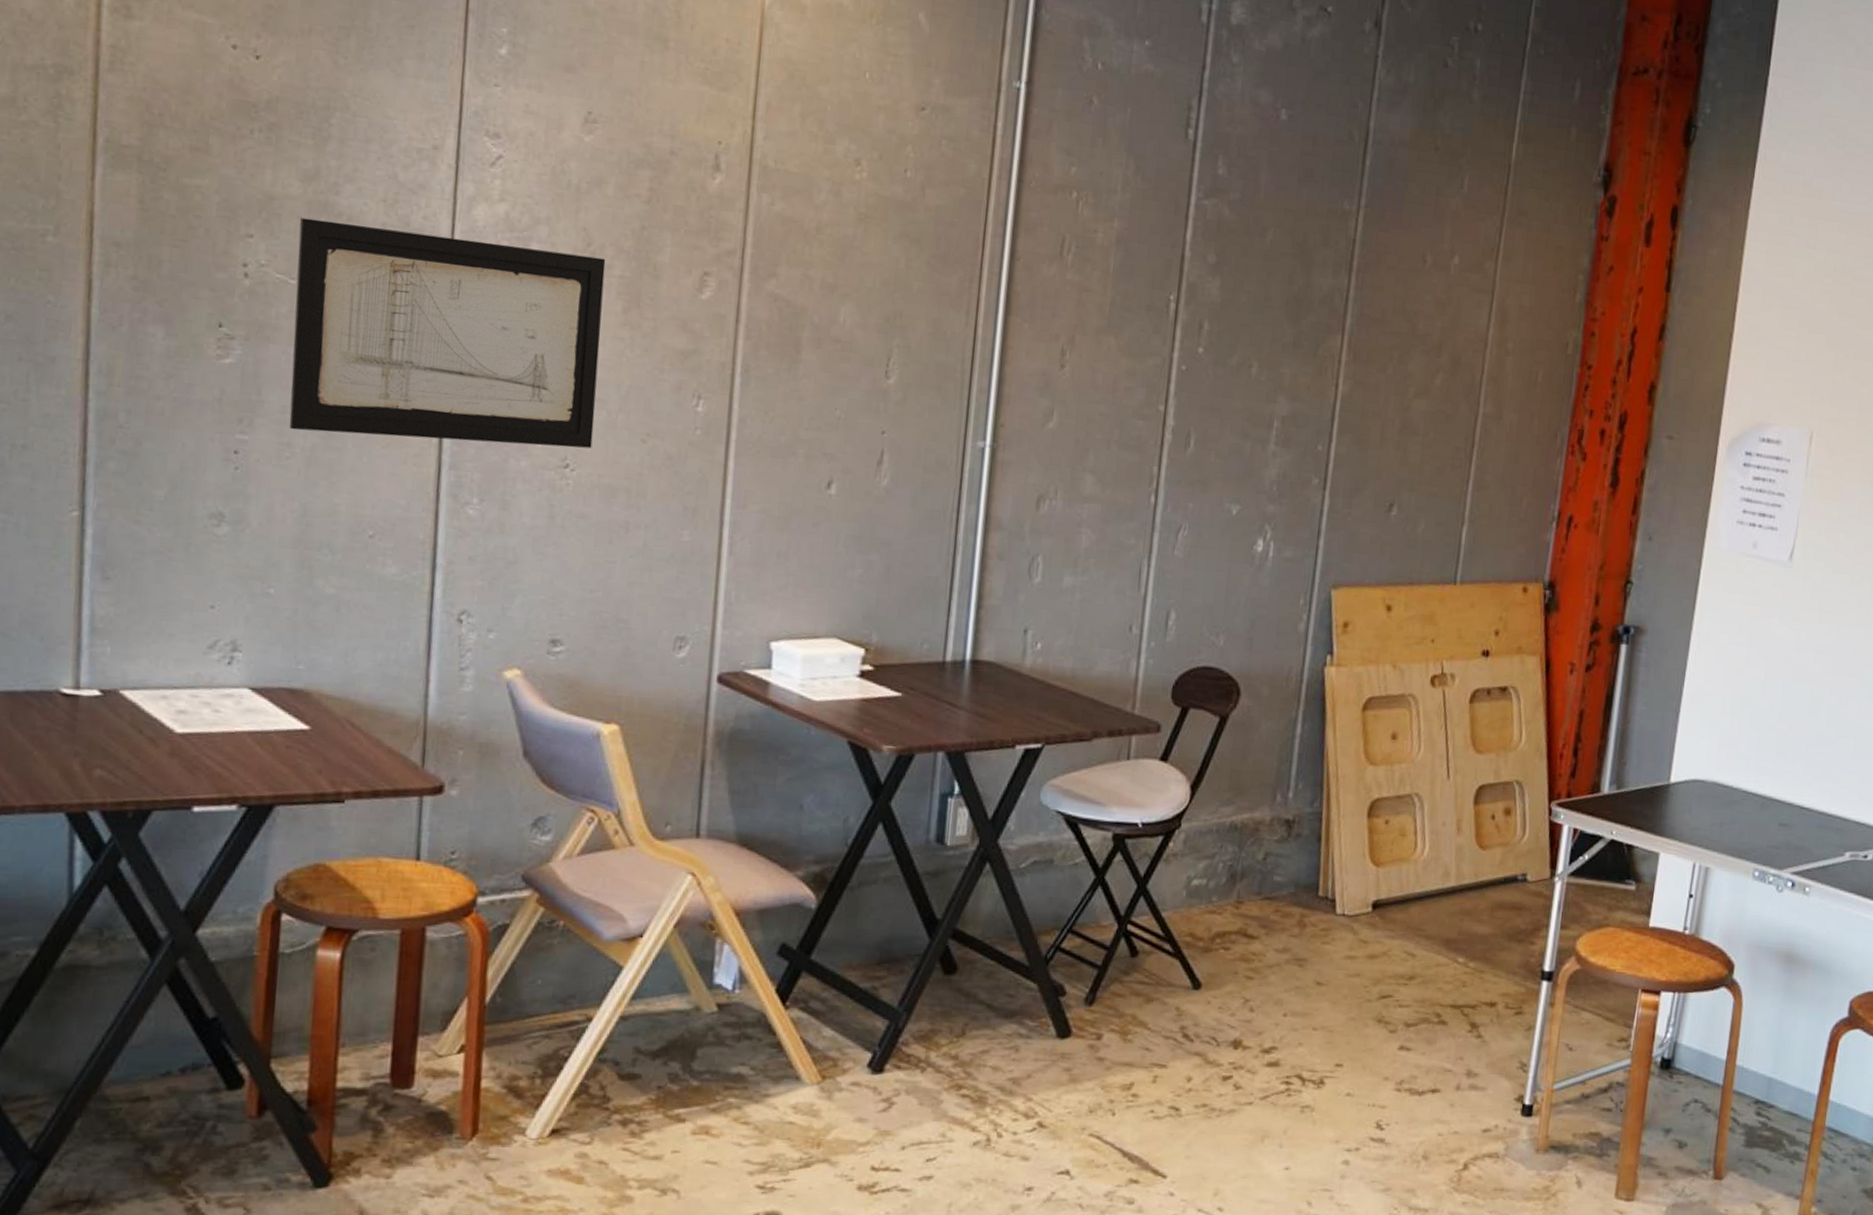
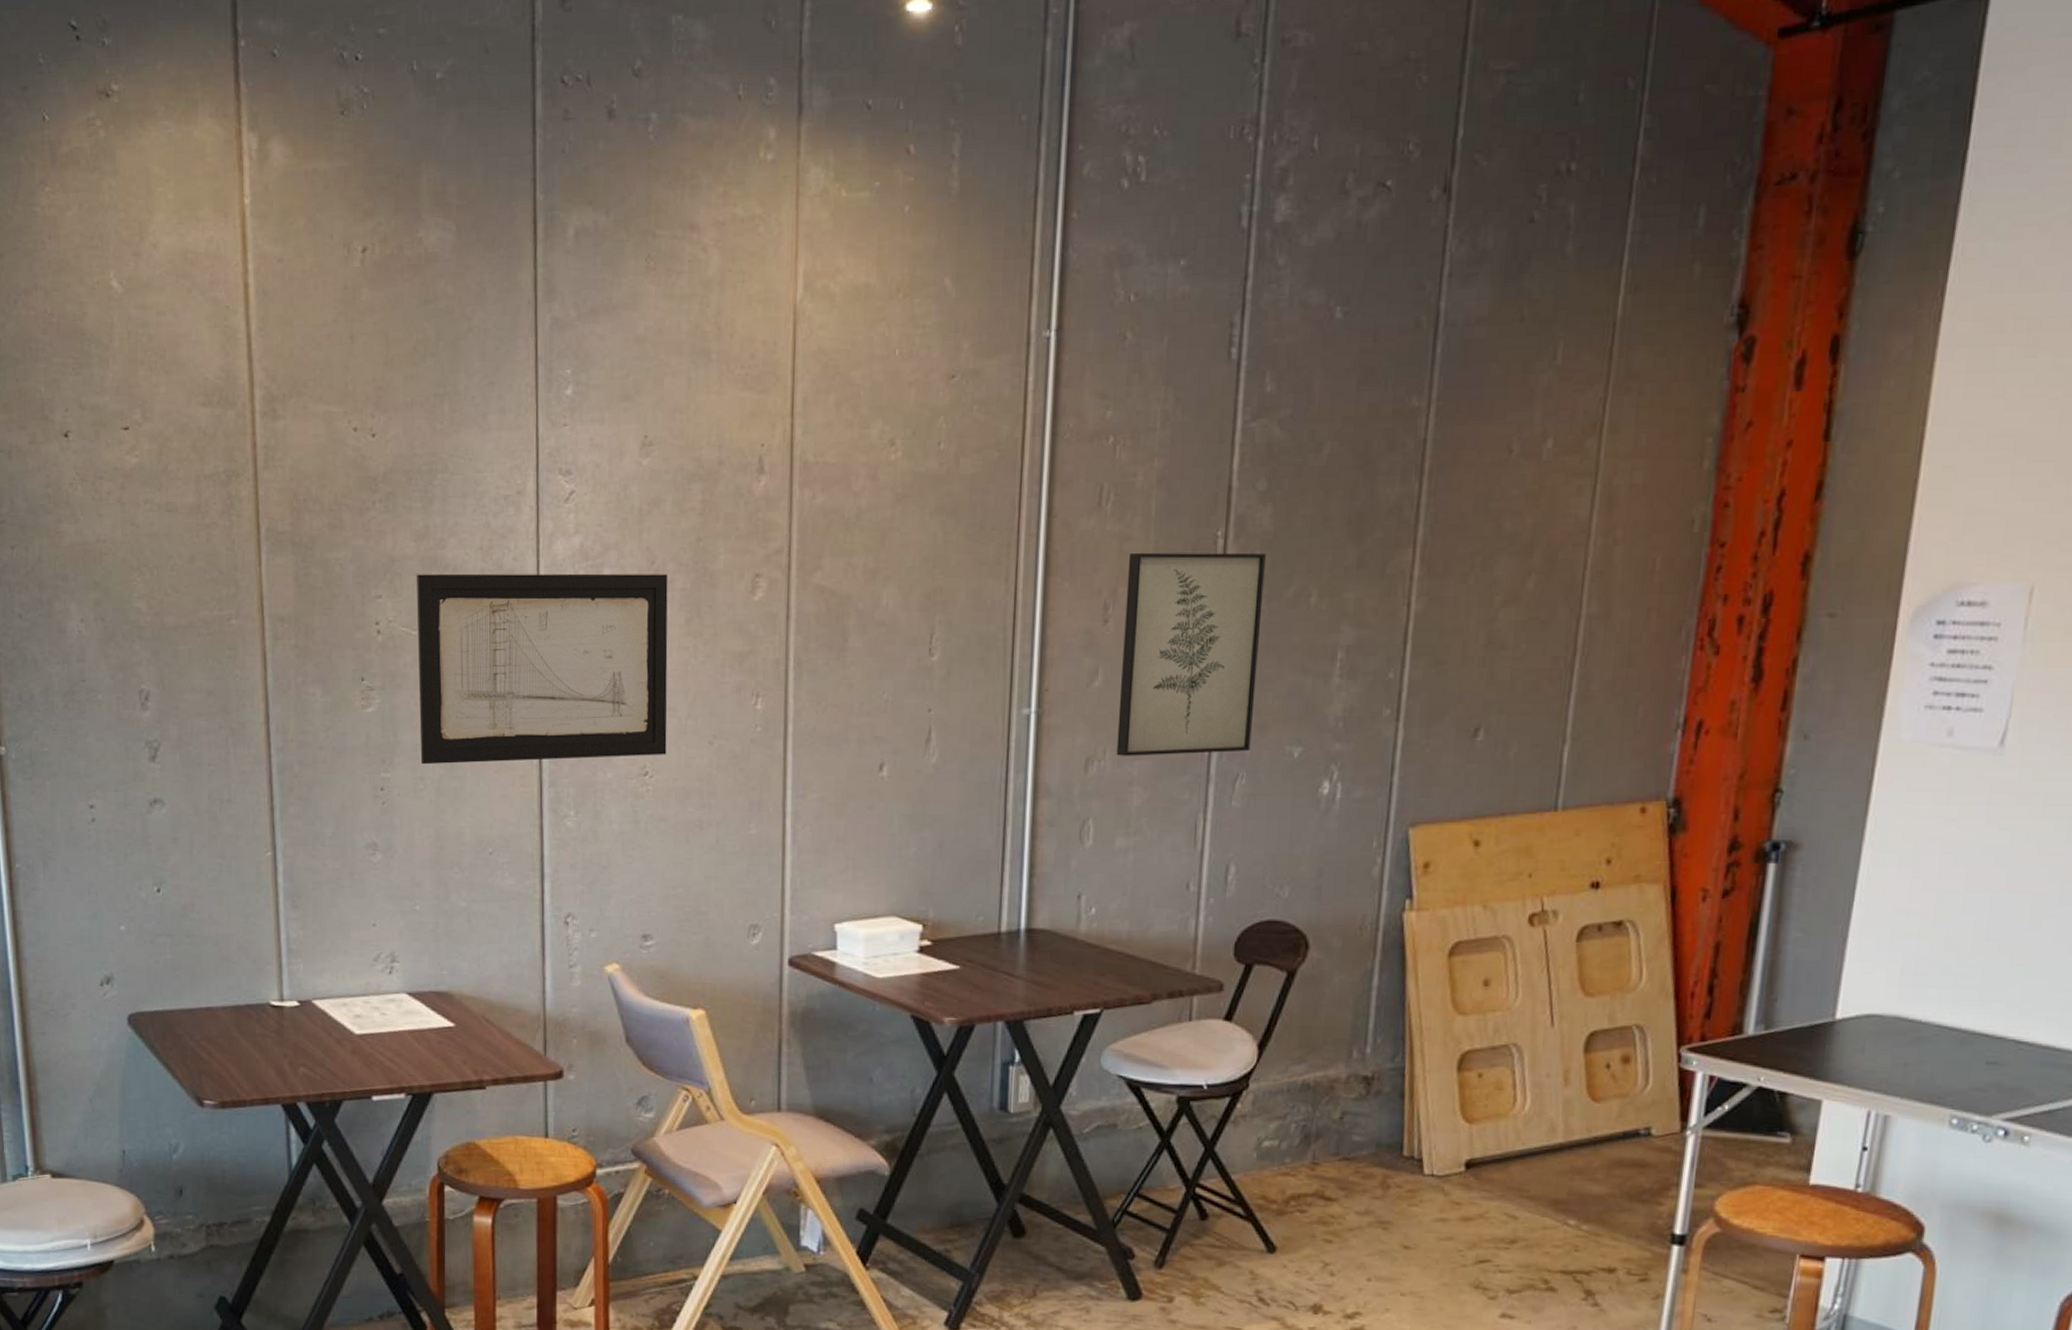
wall art: none [1067,304,1213,505] -> present [1116,552,1266,756]

